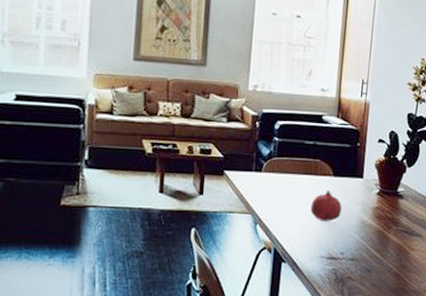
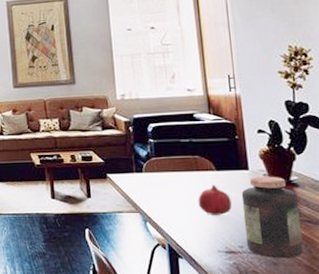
jar: none [347,185,401,266] -> present [241,176,303,259]

